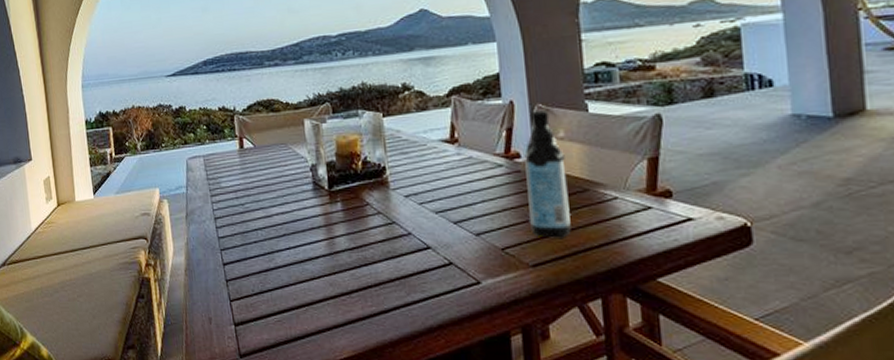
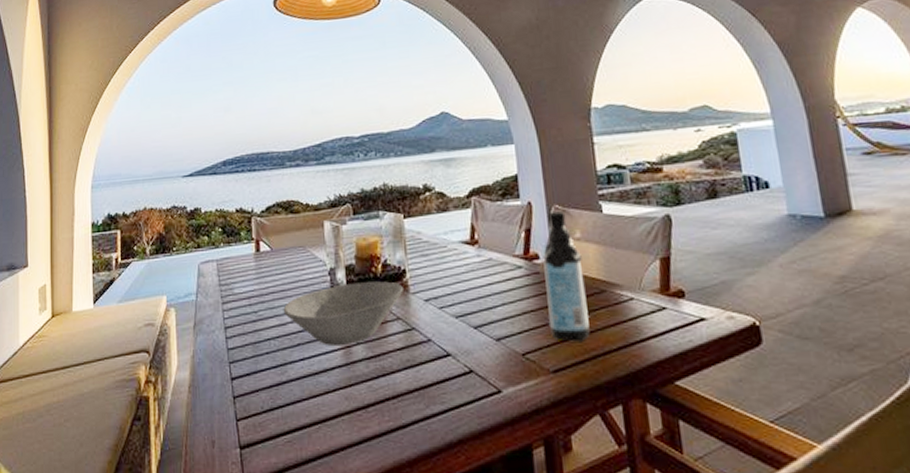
bowl: none [268,177,384,238] -> present [283,281,403,347]

